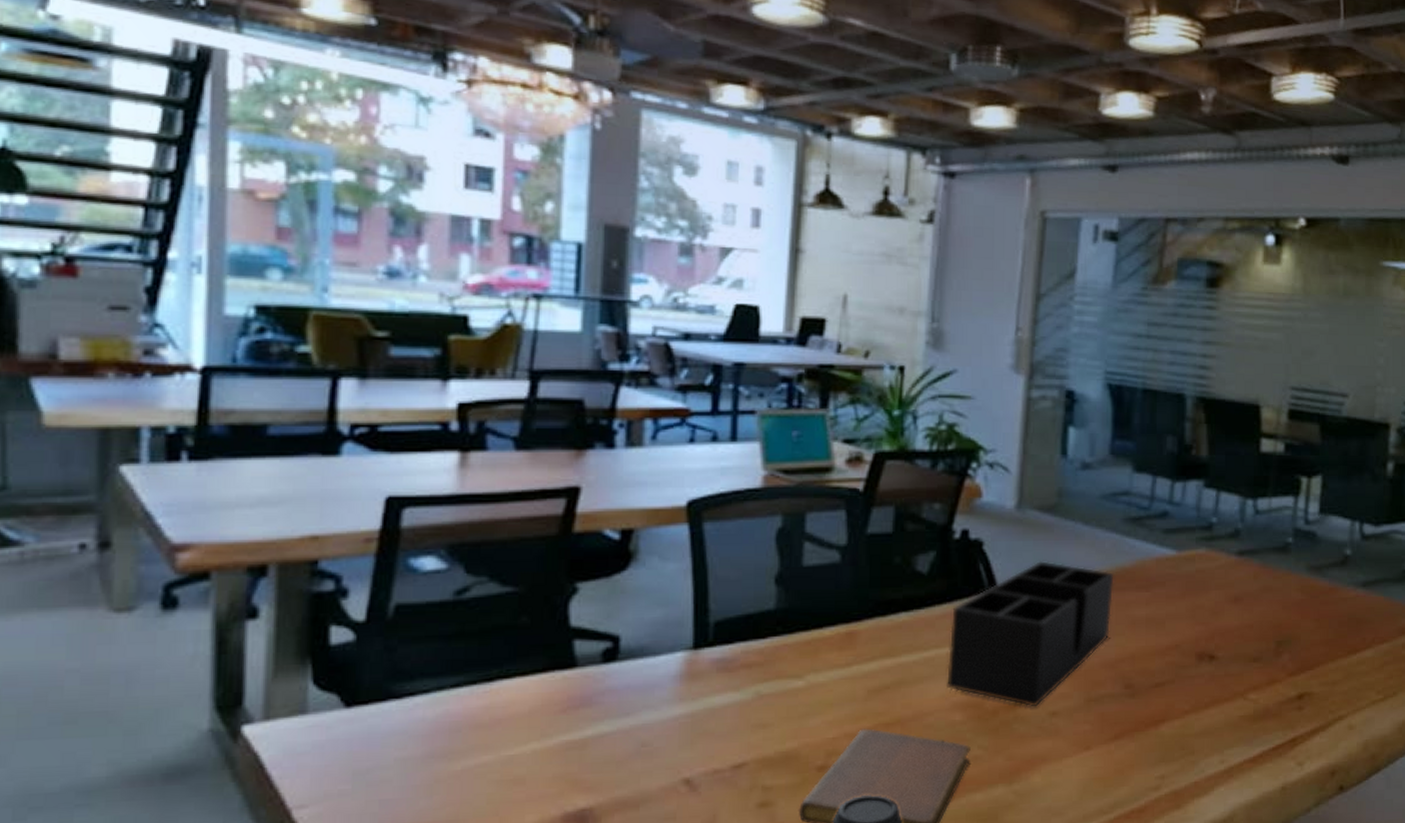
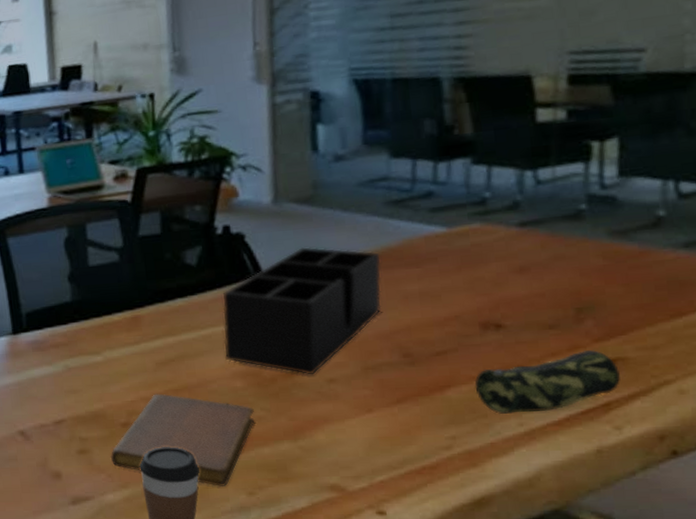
pencil case: none [1186,684,1305,751] -> present [474,350,620,414]

